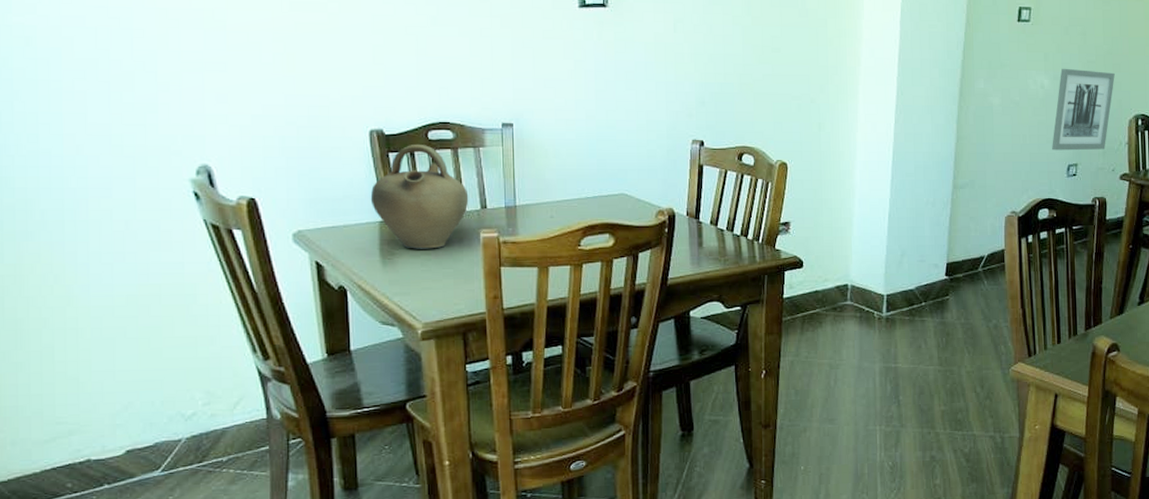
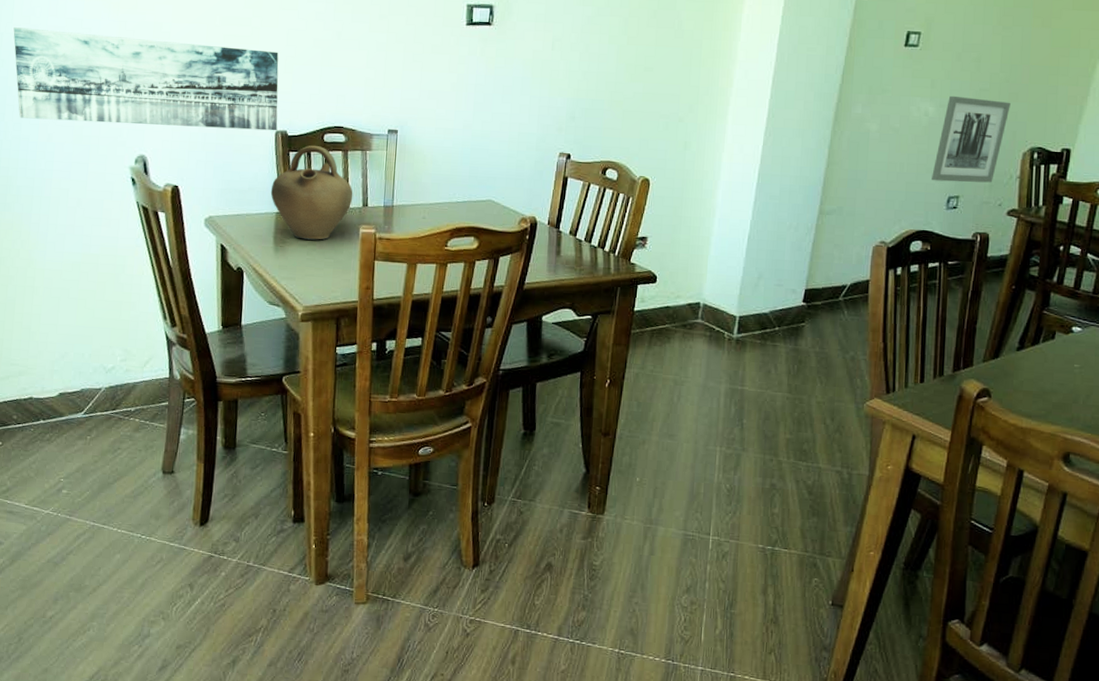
wall art: none [14,18,371,130] -> present [13,27,279,131]

